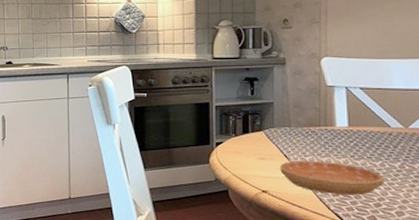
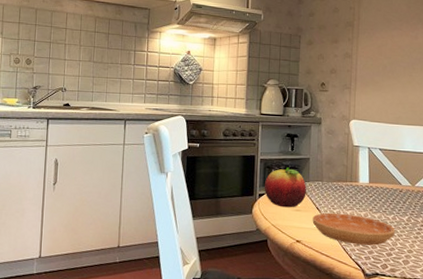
fruit: none [221,113,271,156] -> present [264,167,306,208]

